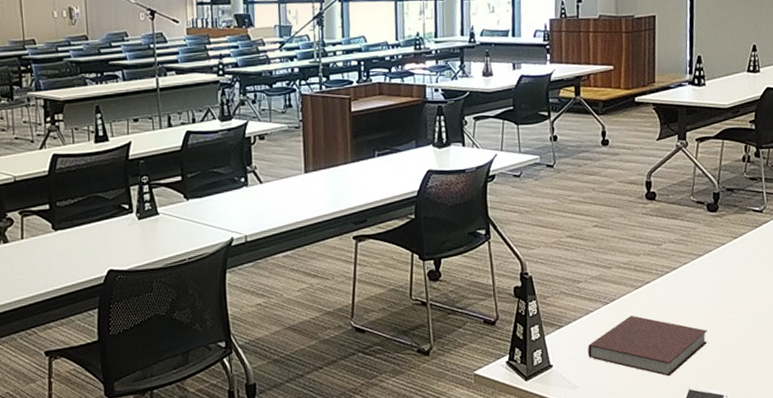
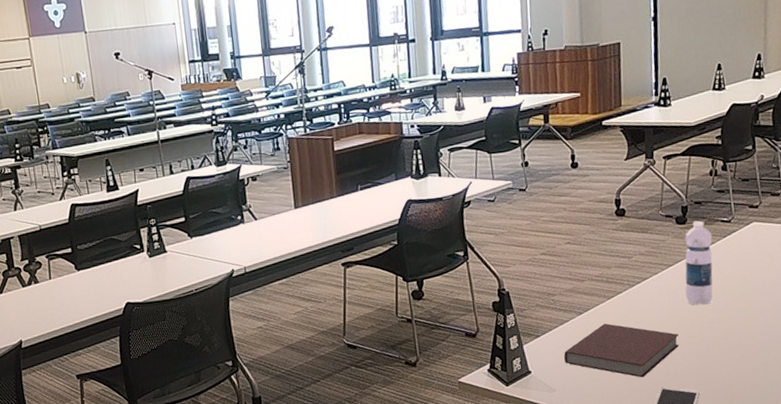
water bottle: none [715,208,744,300] -> present [685,220,713,306]

